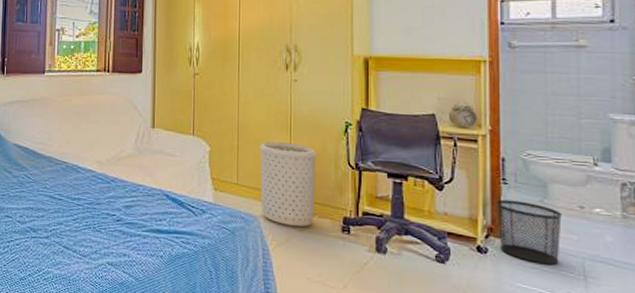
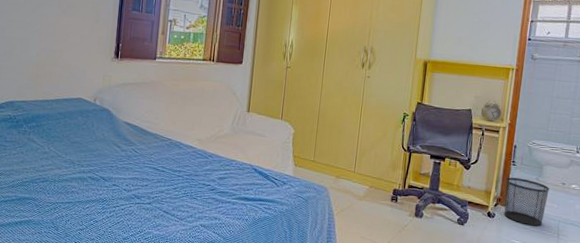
laundry basket: present [260,142,317,227] -> none [330,127,379,196]

